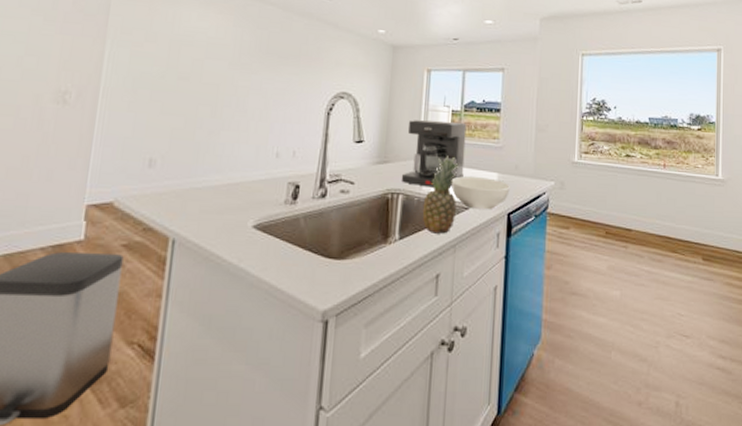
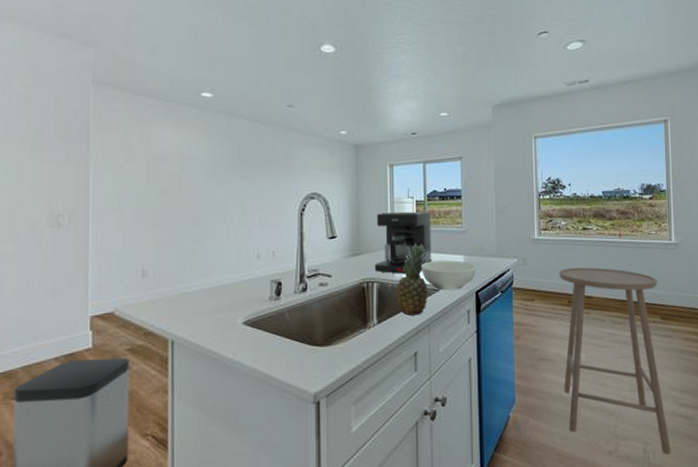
stool: none [594,196,706,411] -> present [559,267,671,455]

